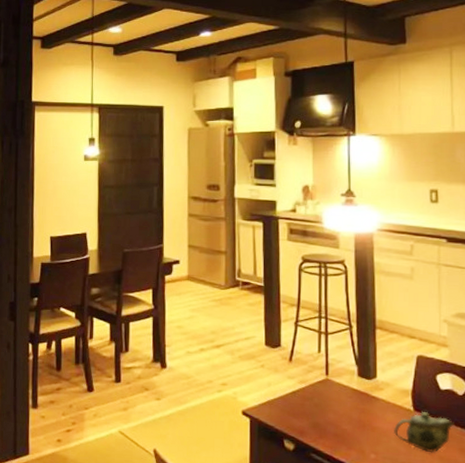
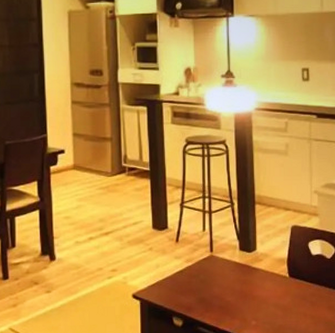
teapot: present [394,412,454,453] -> none [272,277,324,314]

